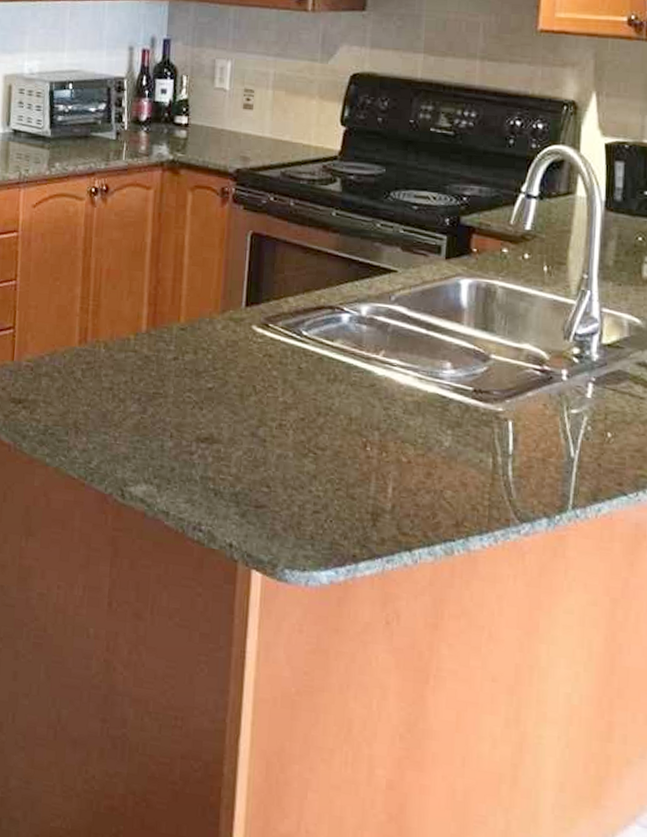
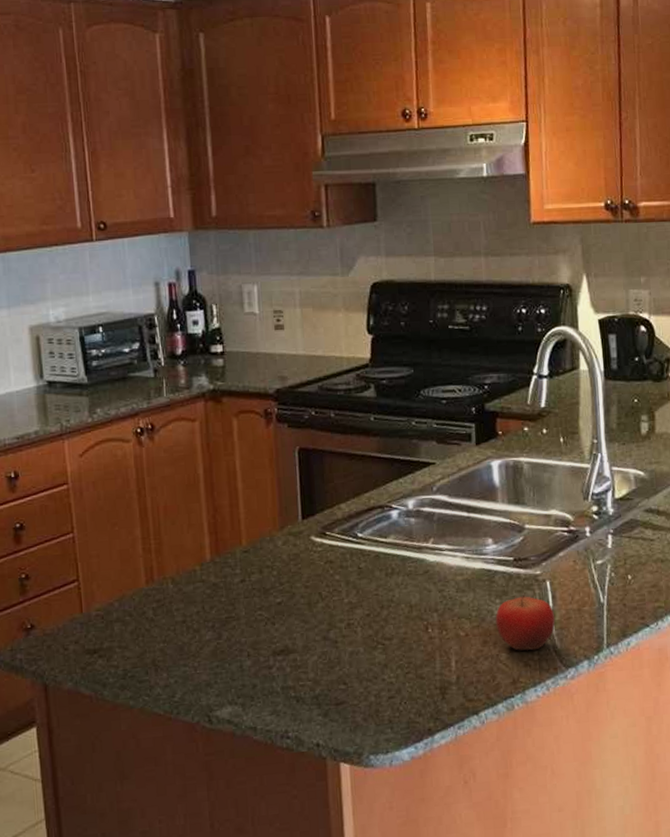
fruit: none [443,430,514,495] -> present [495,594,556,651]

